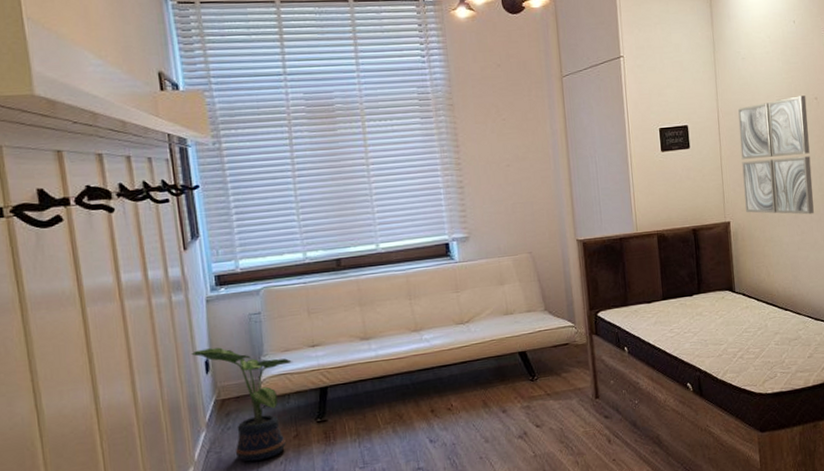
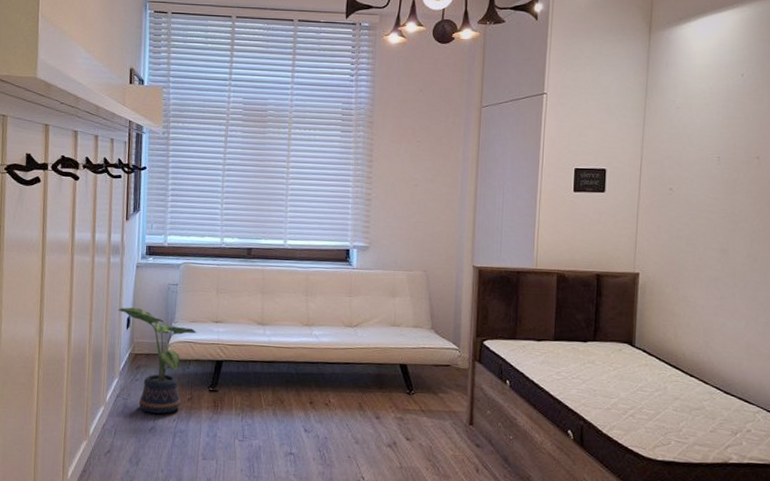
wall art: present [737,95,814,215] -> none [659,153,746,280]

